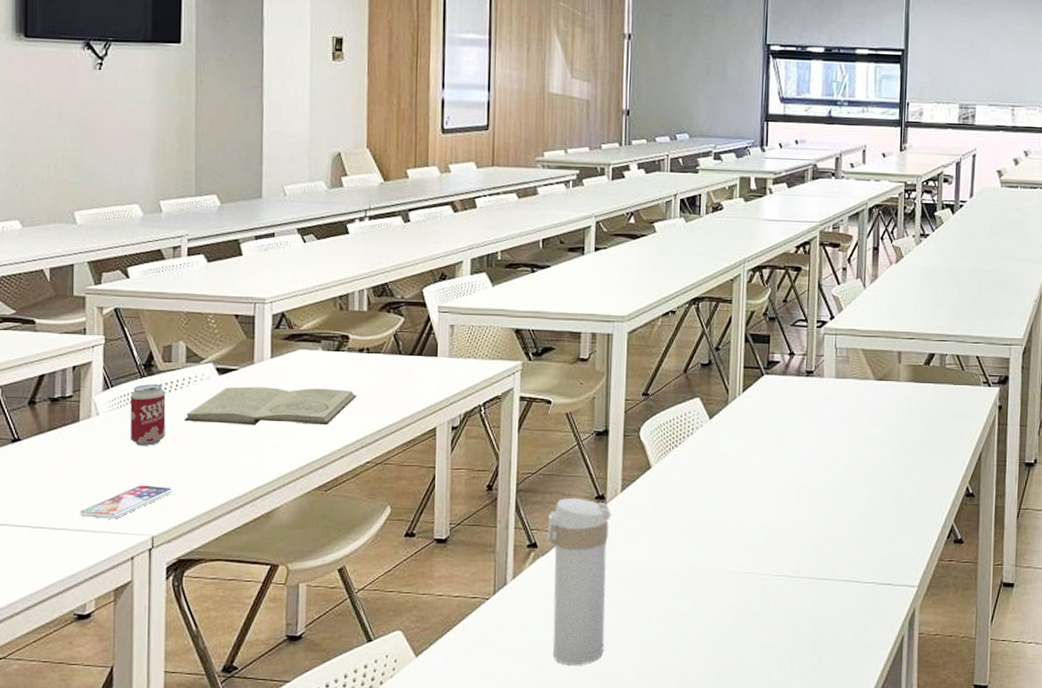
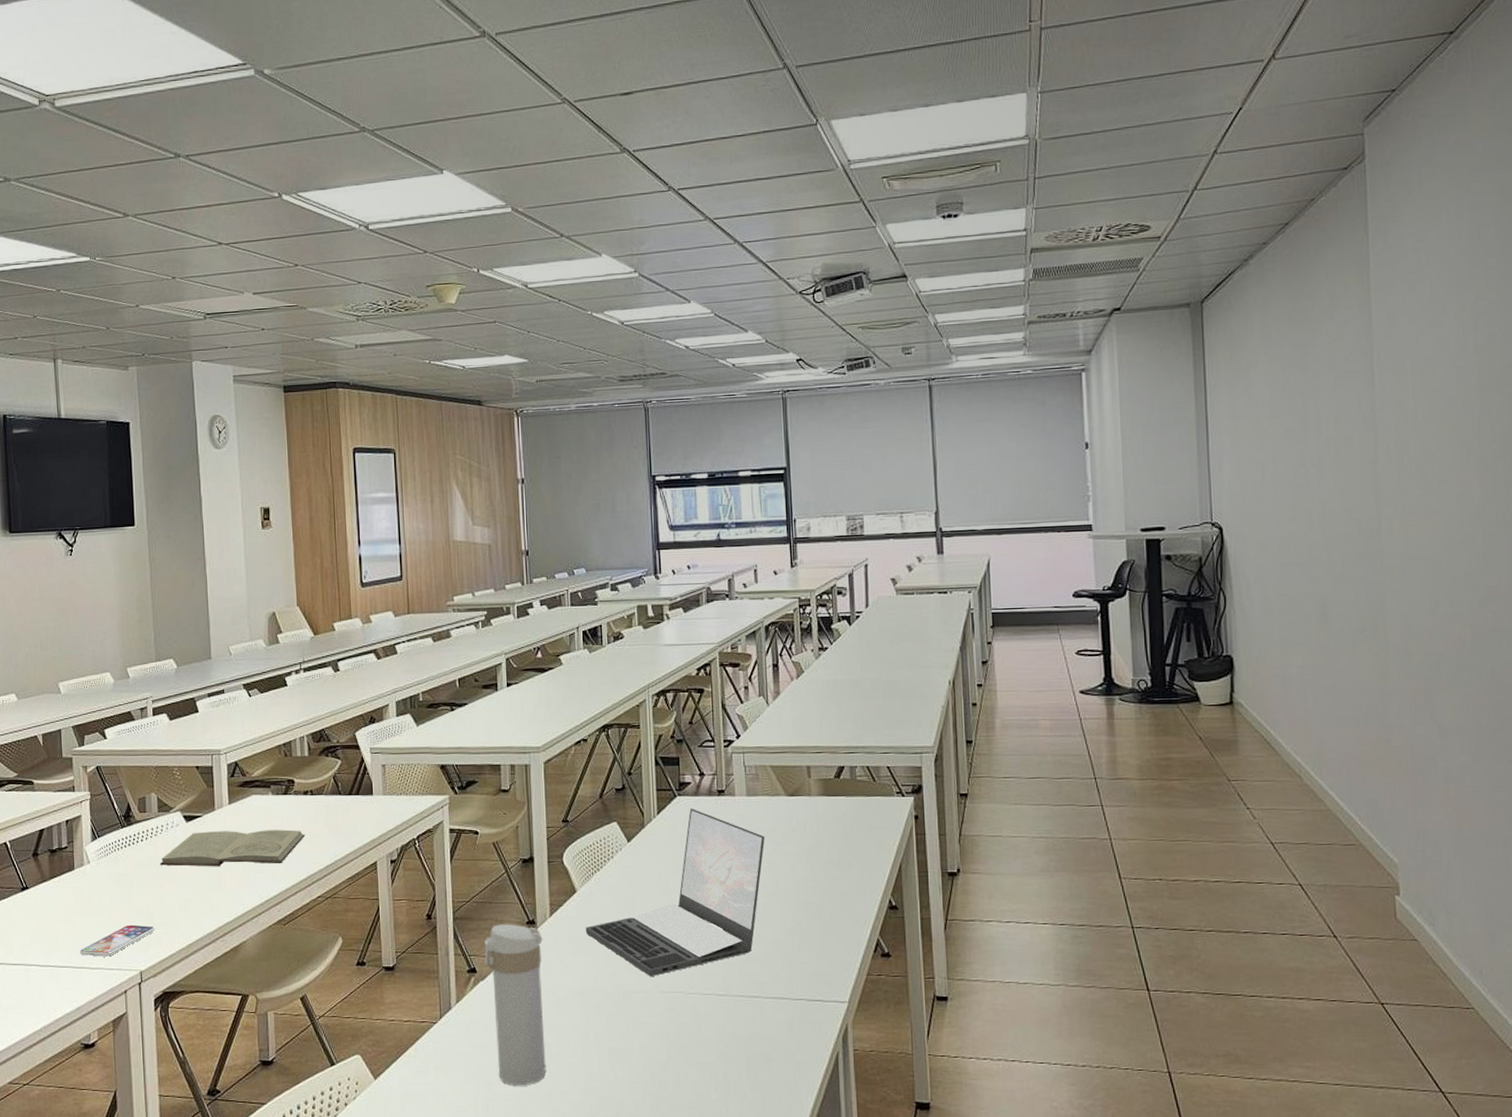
beverage can: present [129,384,166,446] -> none [114,833,146,889]
laptop: none [657,387,850,557] -> present [585,808,765,977]

